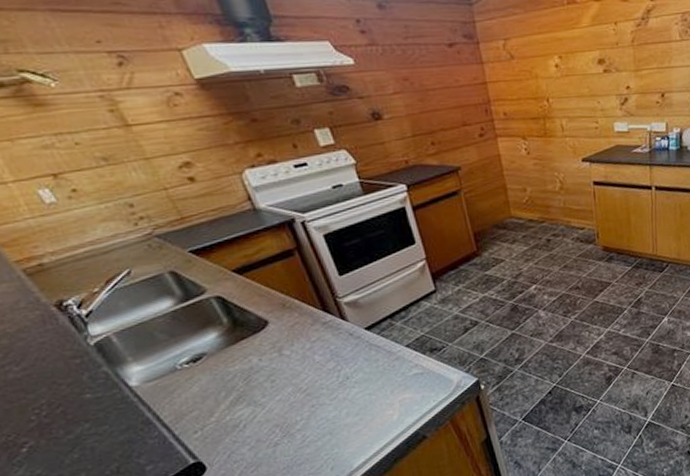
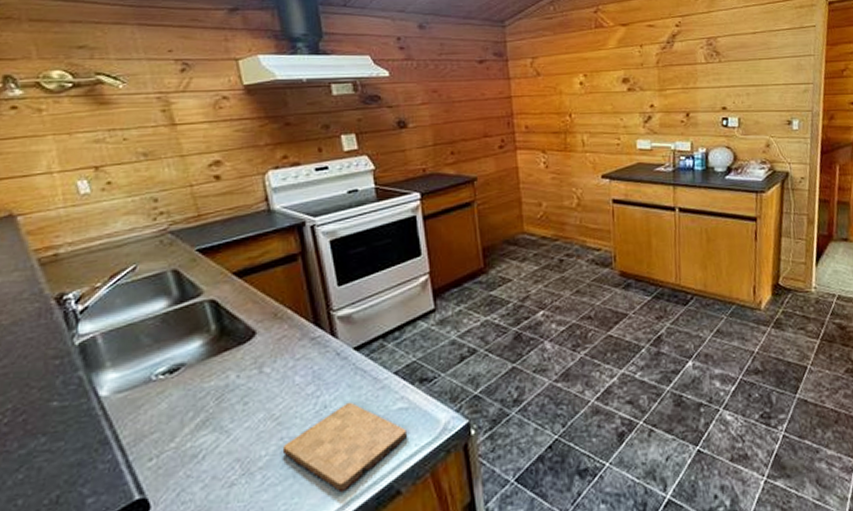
cutting board: none [315,372,425,442] -> present [282,401,407,493]

